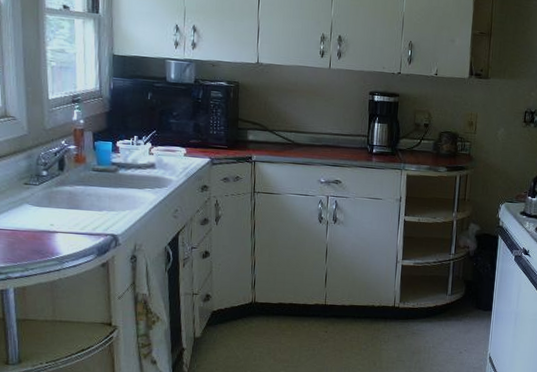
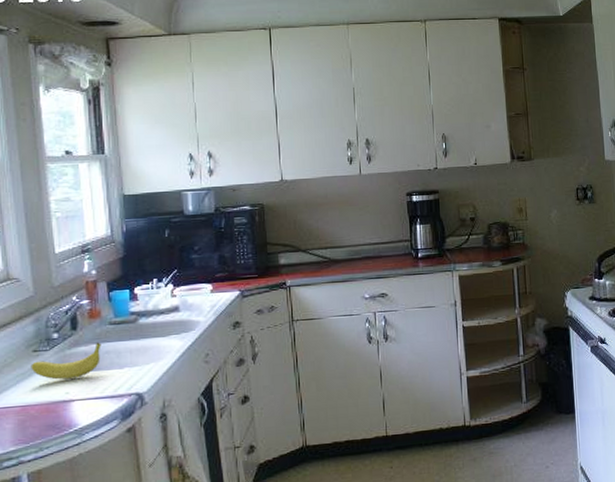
fruit: none [21,184,84,214] -> present [30,342,101,380]

